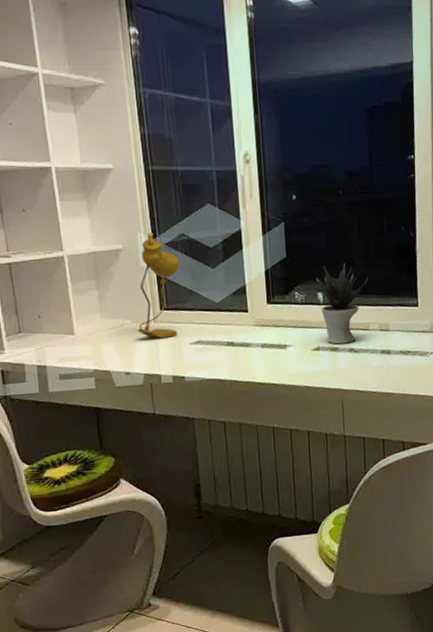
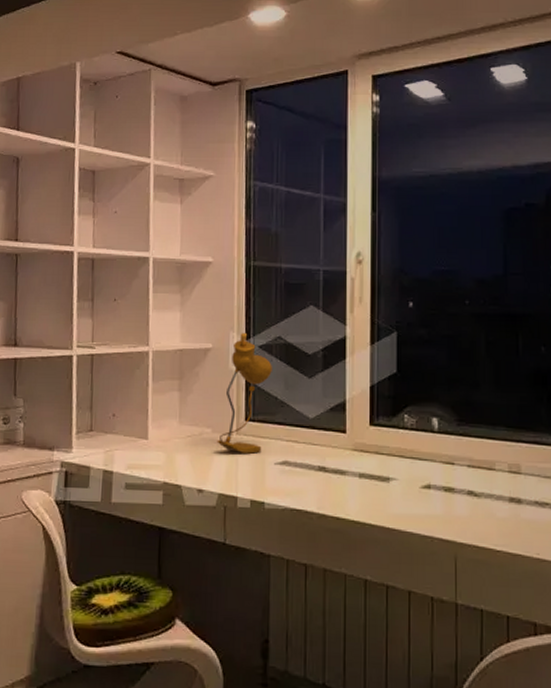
potted plant: present [315,263,368,344] -> none [430,385,496,484]

